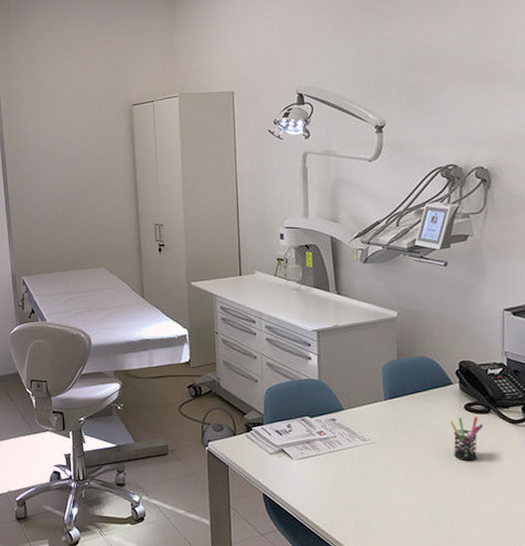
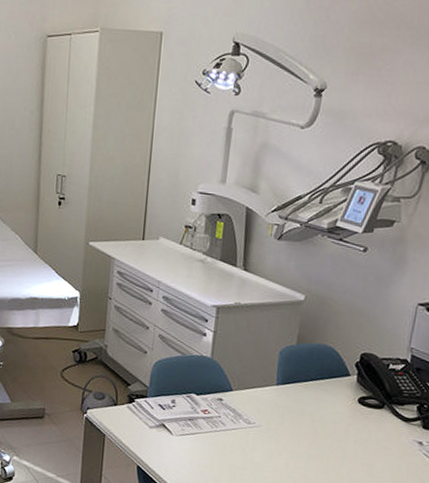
pen holder: present [450,417,484,462] -> none [339,409,375,455]

